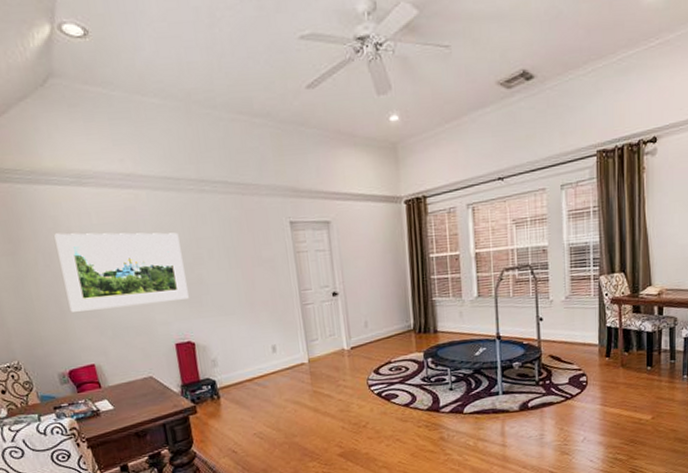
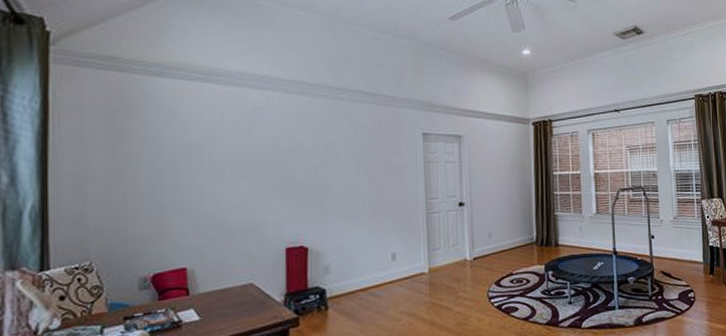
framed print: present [54,232,189,312] -> none [168,126,308,209]

